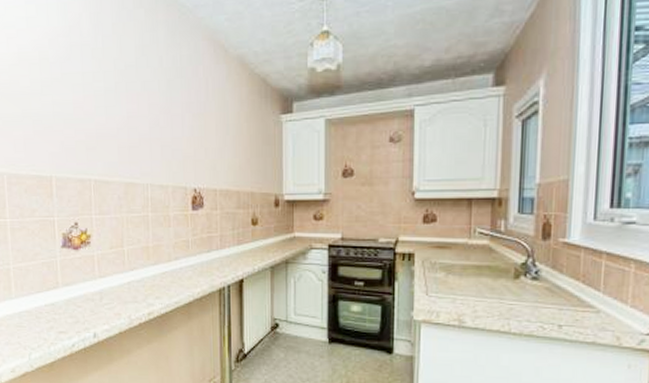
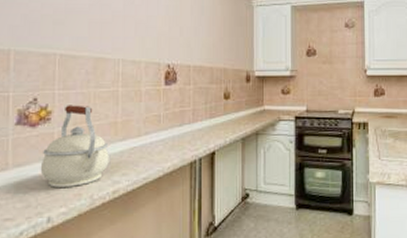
kettle: none [84,229,143,307] -> present [40,105,109,188]

